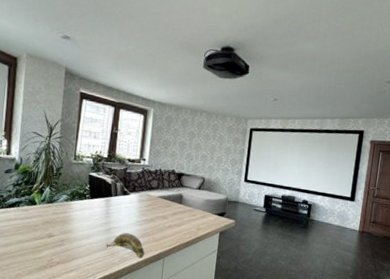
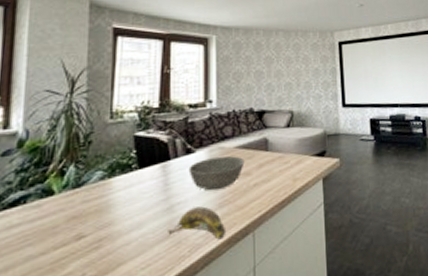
bowl: none [123,201,164,225] -> present [188,156,245,191]

